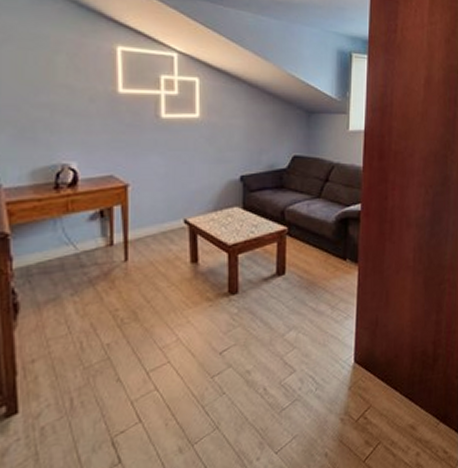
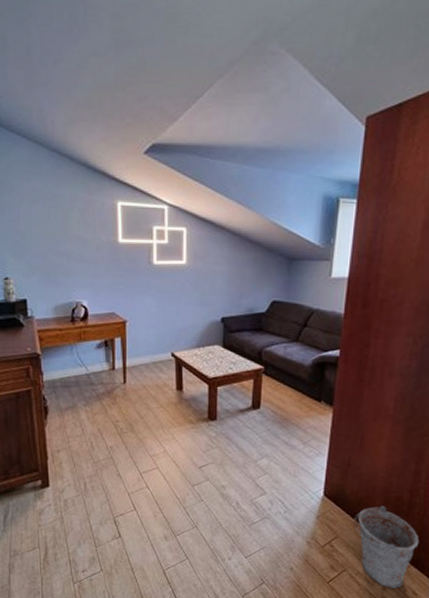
bucket: none [385,363,445,452] -> present [354,506,420,589]

